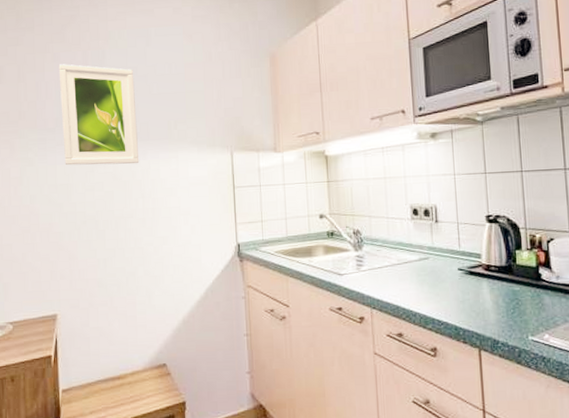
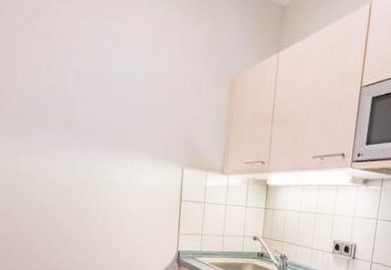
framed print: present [58,64,140,166] -> none [27,55,99,165]

